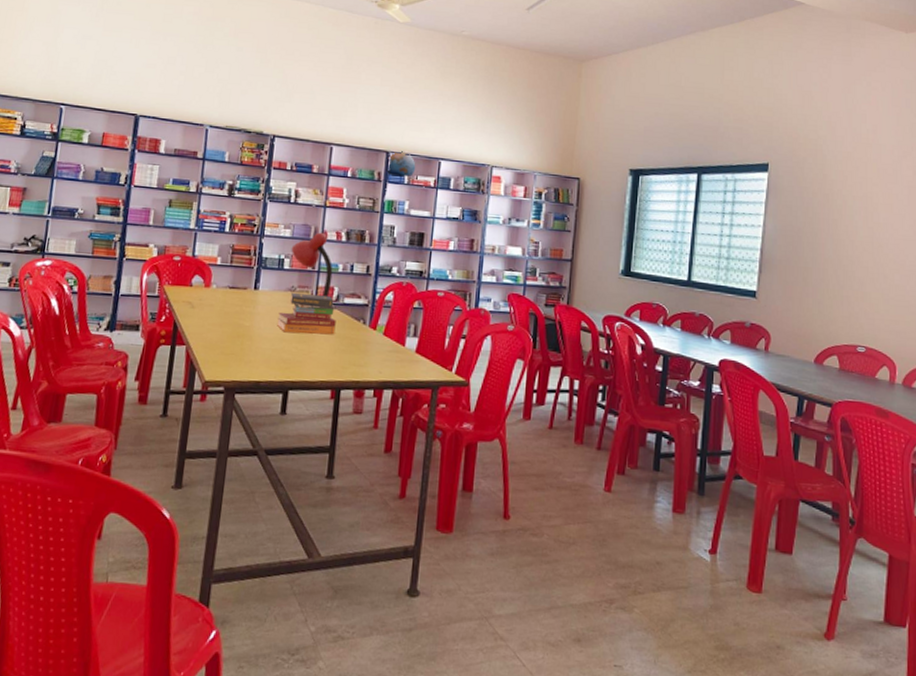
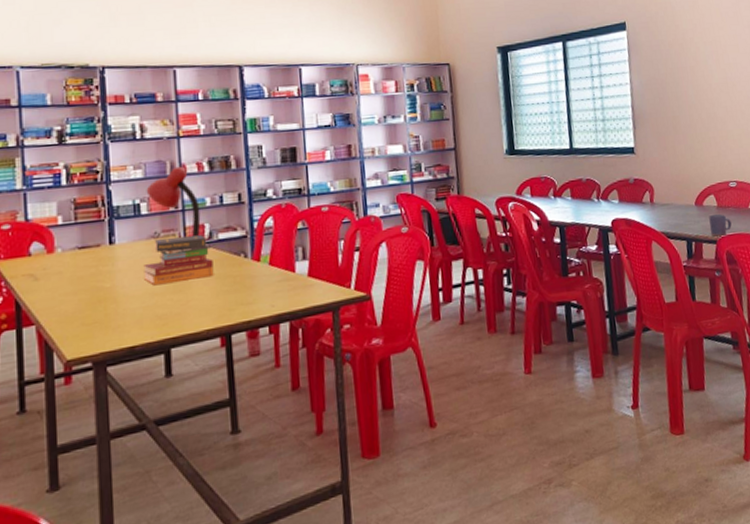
globe: present [385,151,416,177] -> none [241,63,275,92]
mug: none [826,375,852,400] -> present [709,213,732,237]

